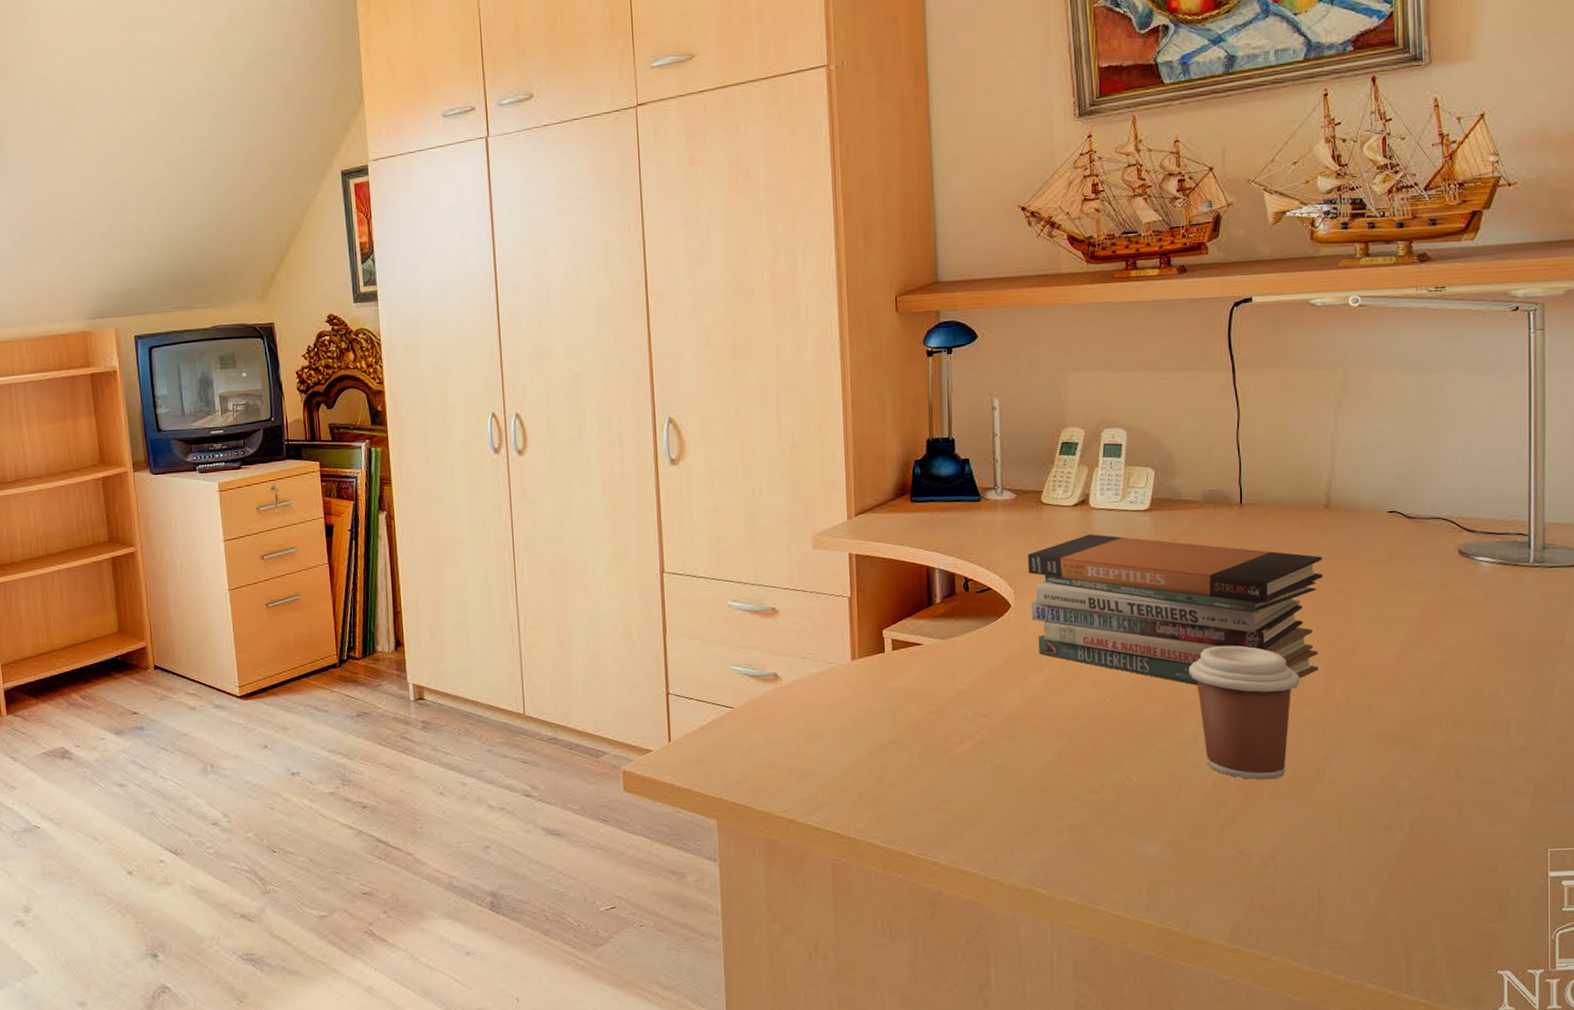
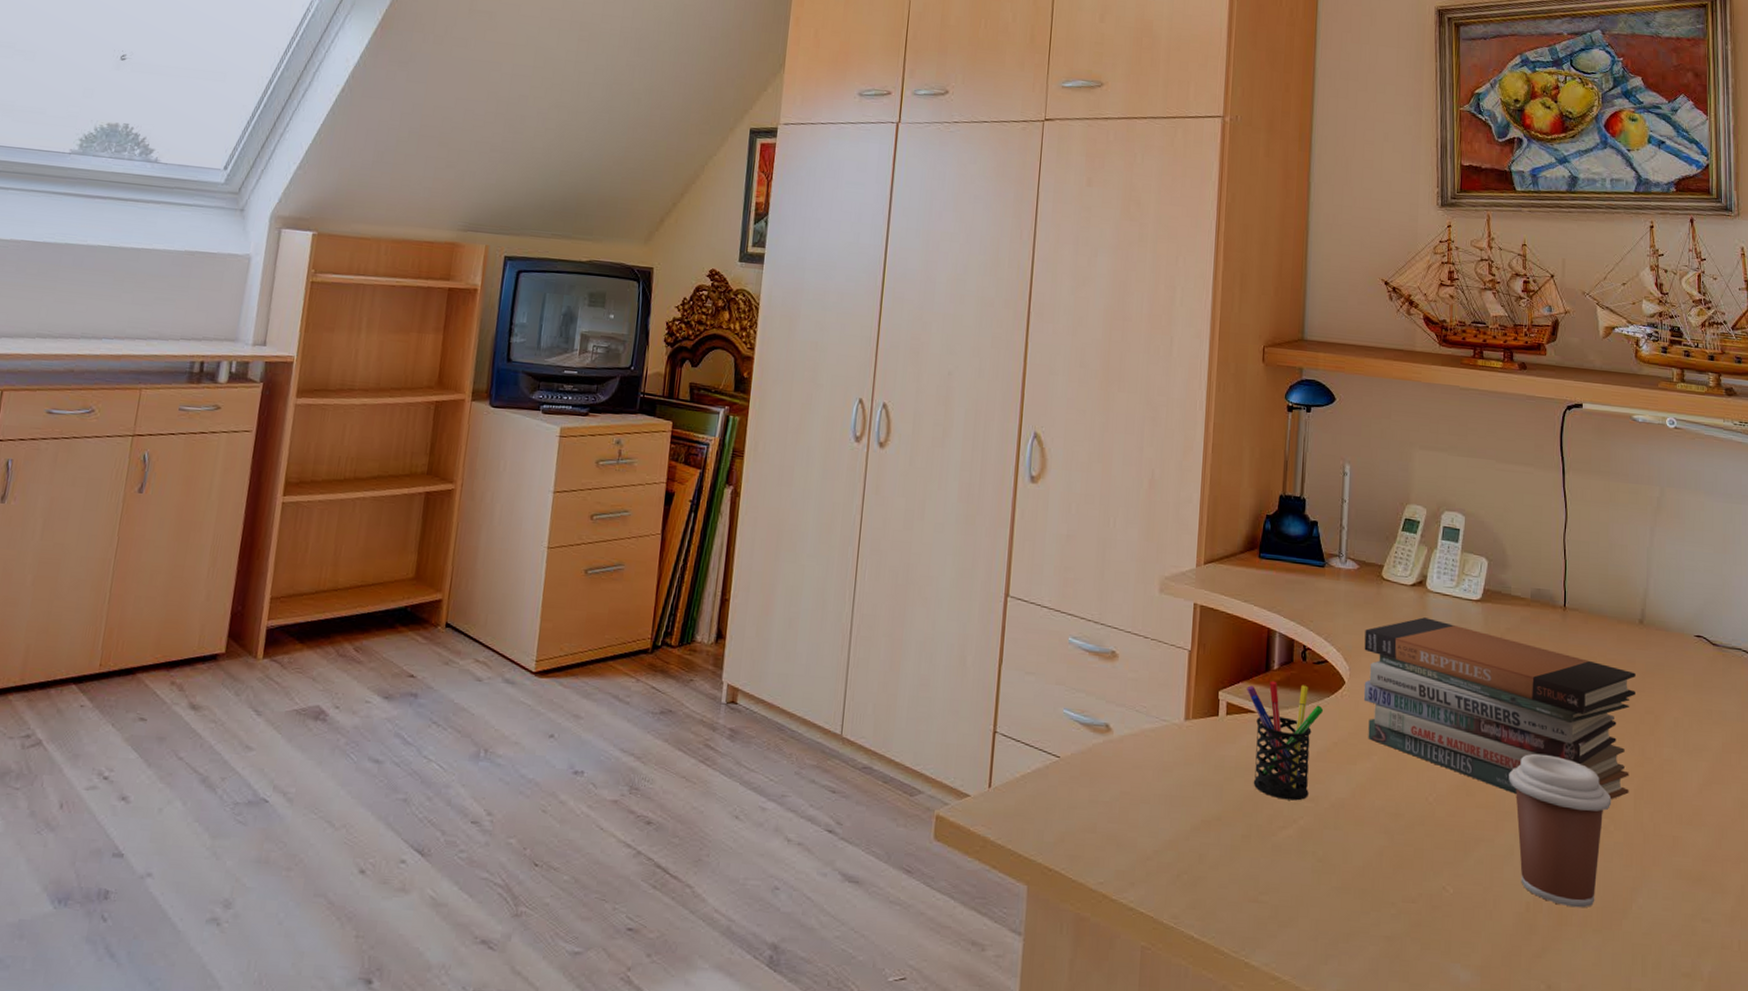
pen holder: none [911,613,991,719] -> present [1247,680,1324,801]

